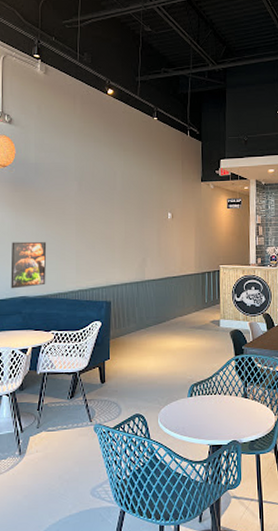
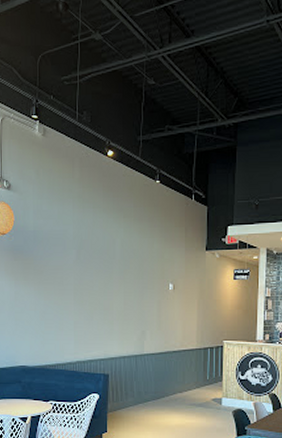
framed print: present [10,241,47,289] -> none [10,311,45,358]

